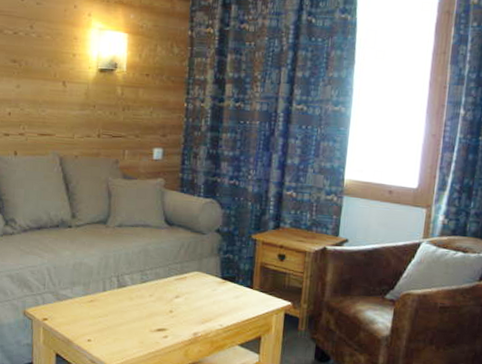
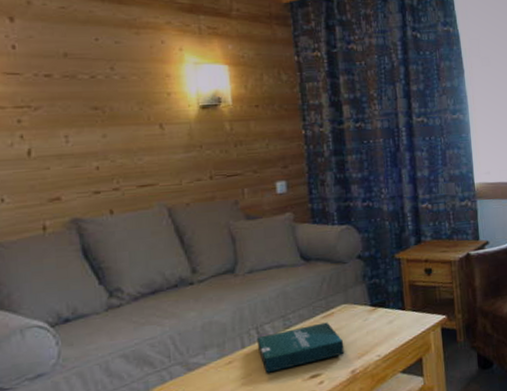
pizza box: none [116,284,191,318] -> present [256,322,345,373]

